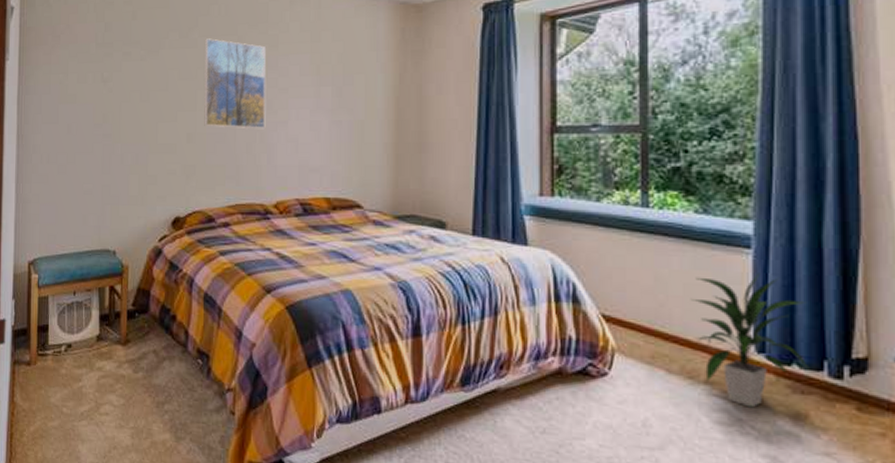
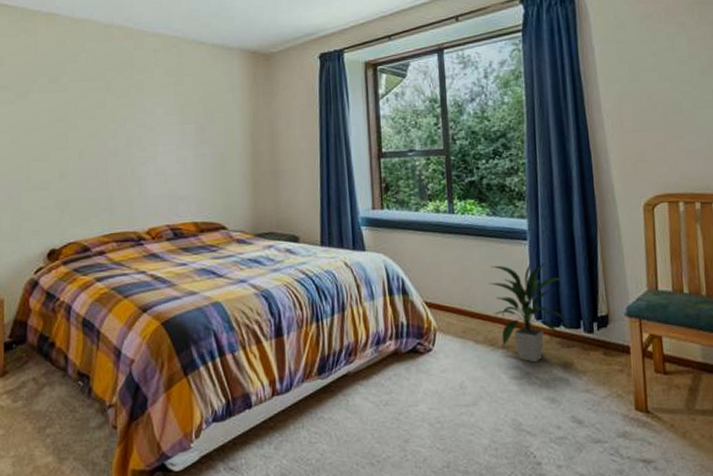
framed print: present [204,38,266,129] -> none [74,83,136,164]

